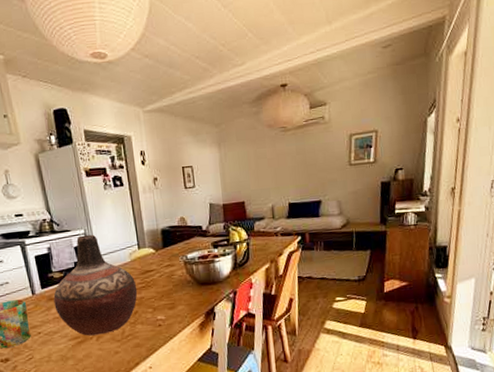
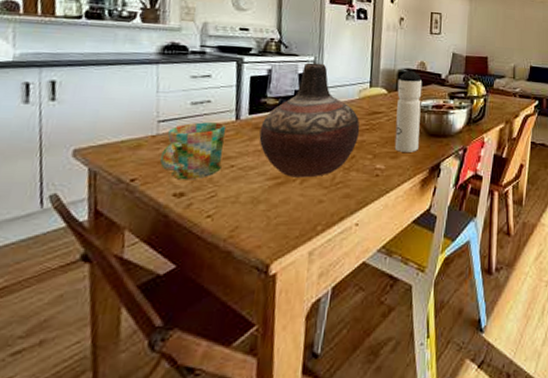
water bottle: none [162,225,192,303] -> present [394,68,423,152]

